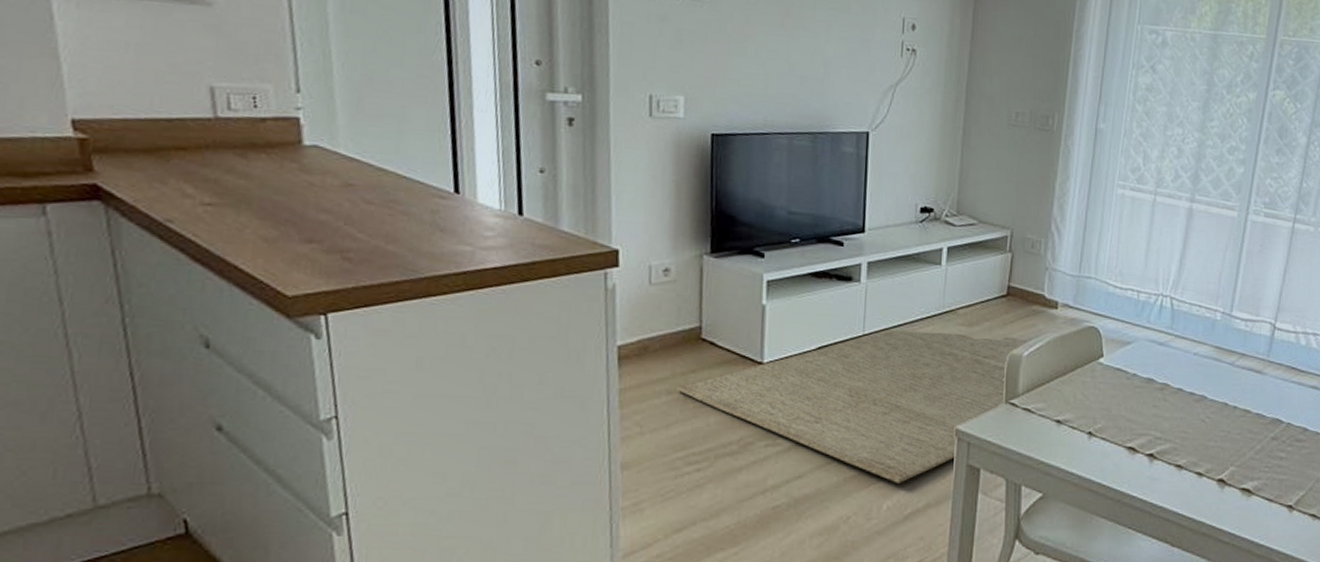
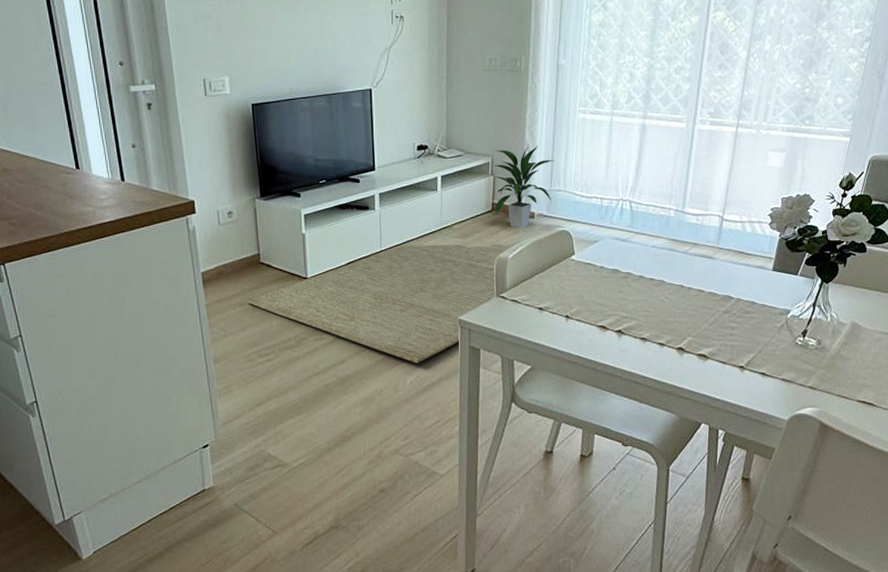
indoor plant: none [1010,220,1086,320] -> present [493,145,555,228]

